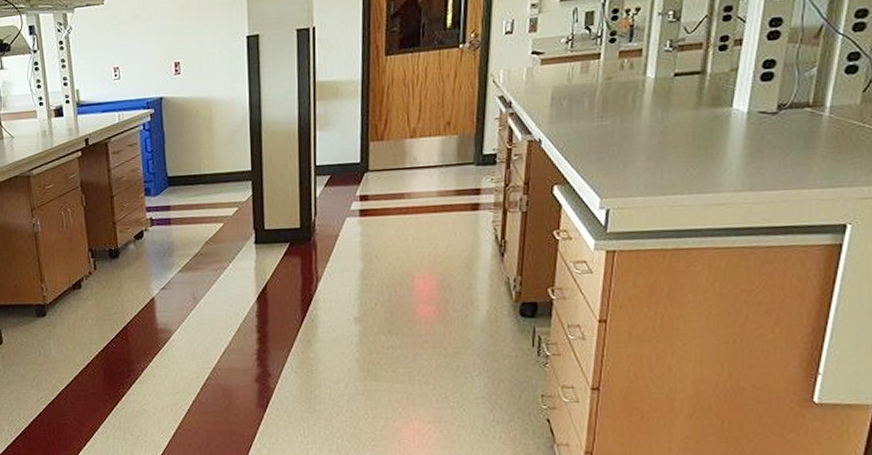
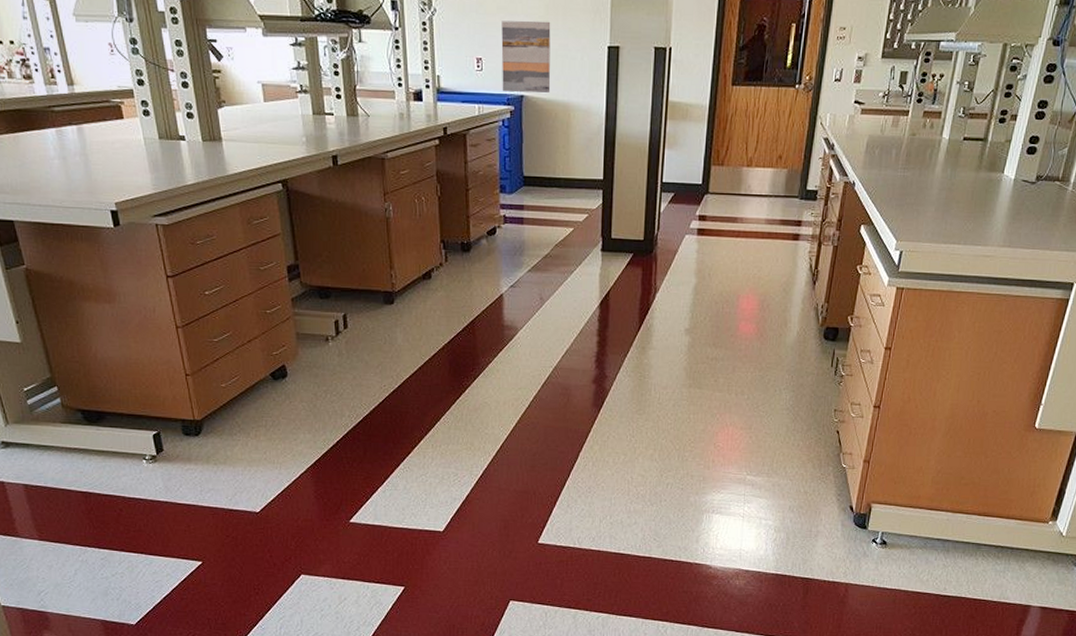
wall art: none [136,21,190,96] -> present [501,20,551,93]

